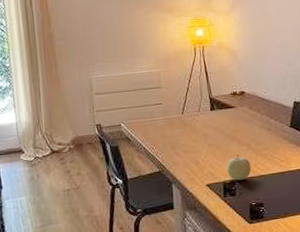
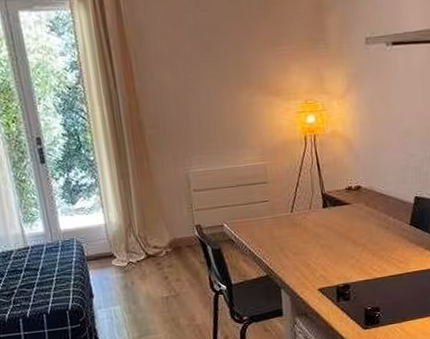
fruit: present [226,155,251,181] -> none [340,256,367,284]

